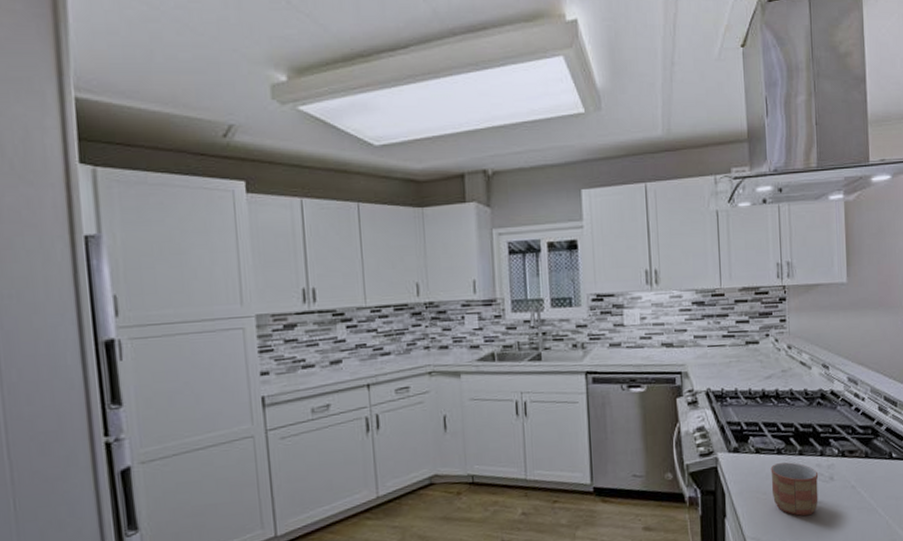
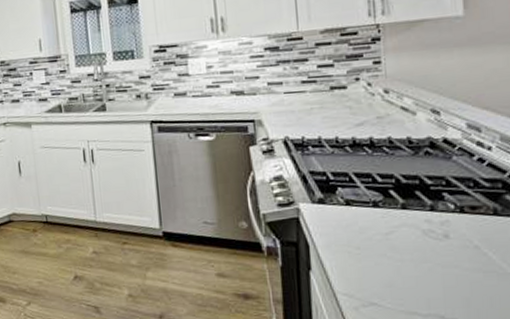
mug: present [770,462,819,516] -> none [365,216,429,276]

